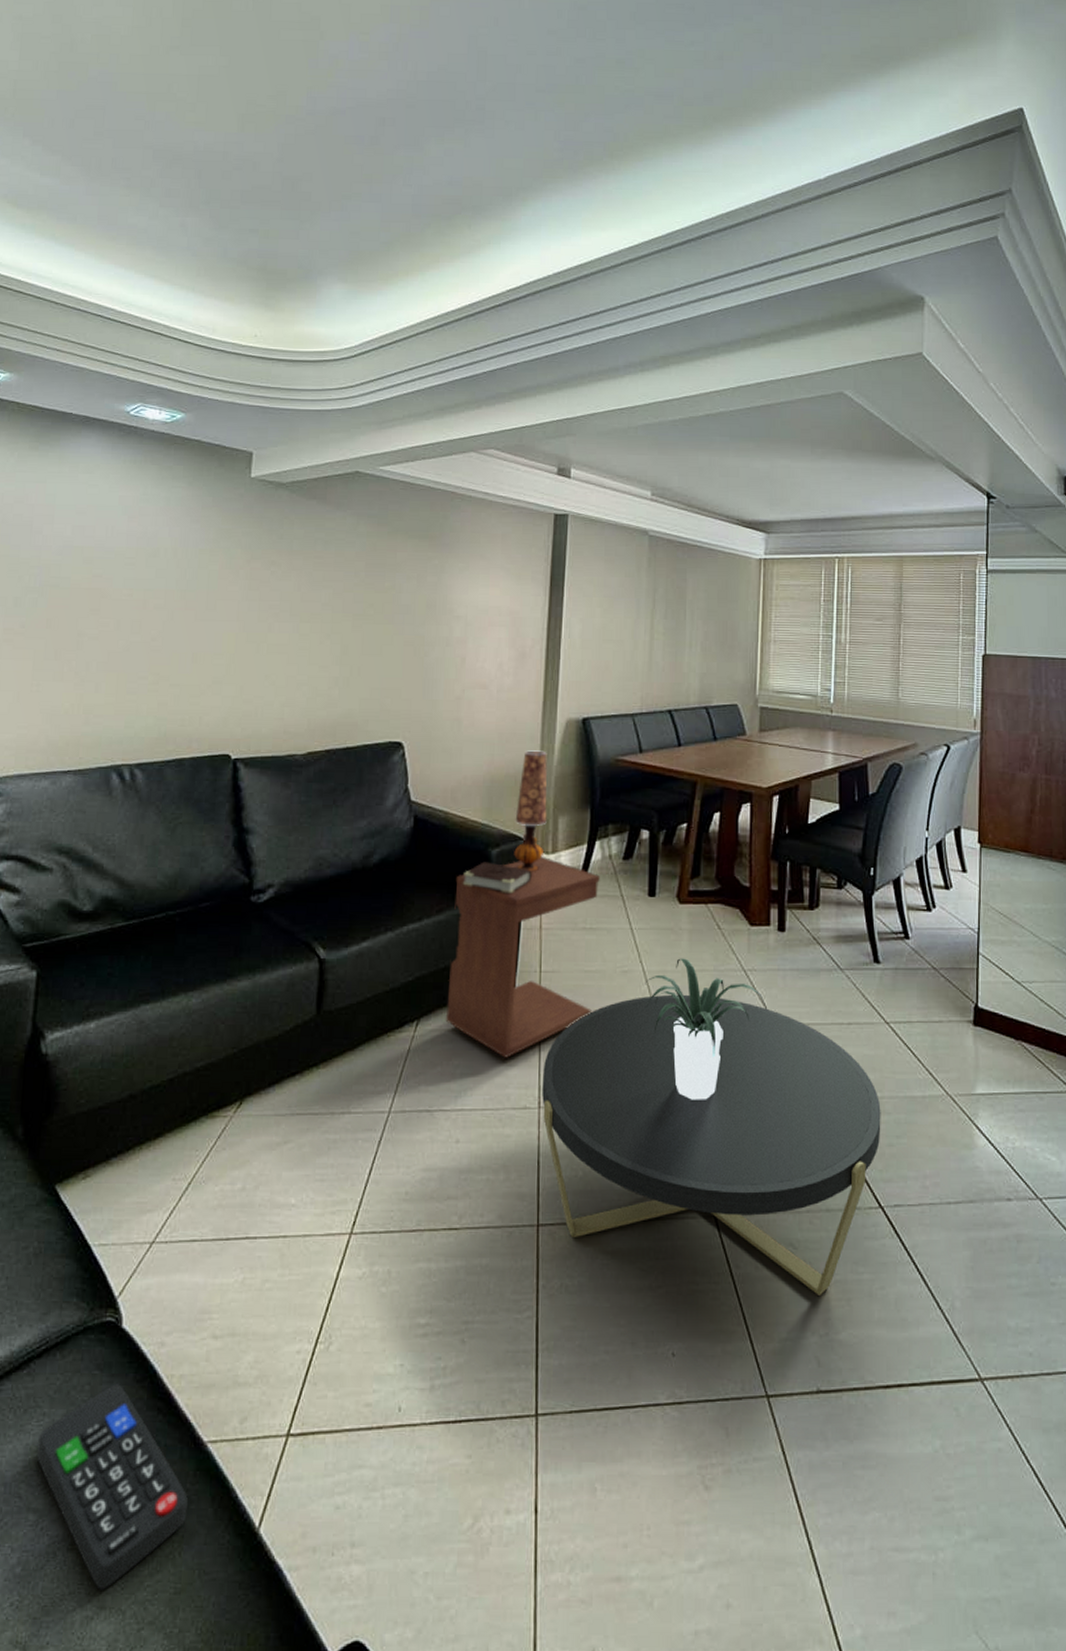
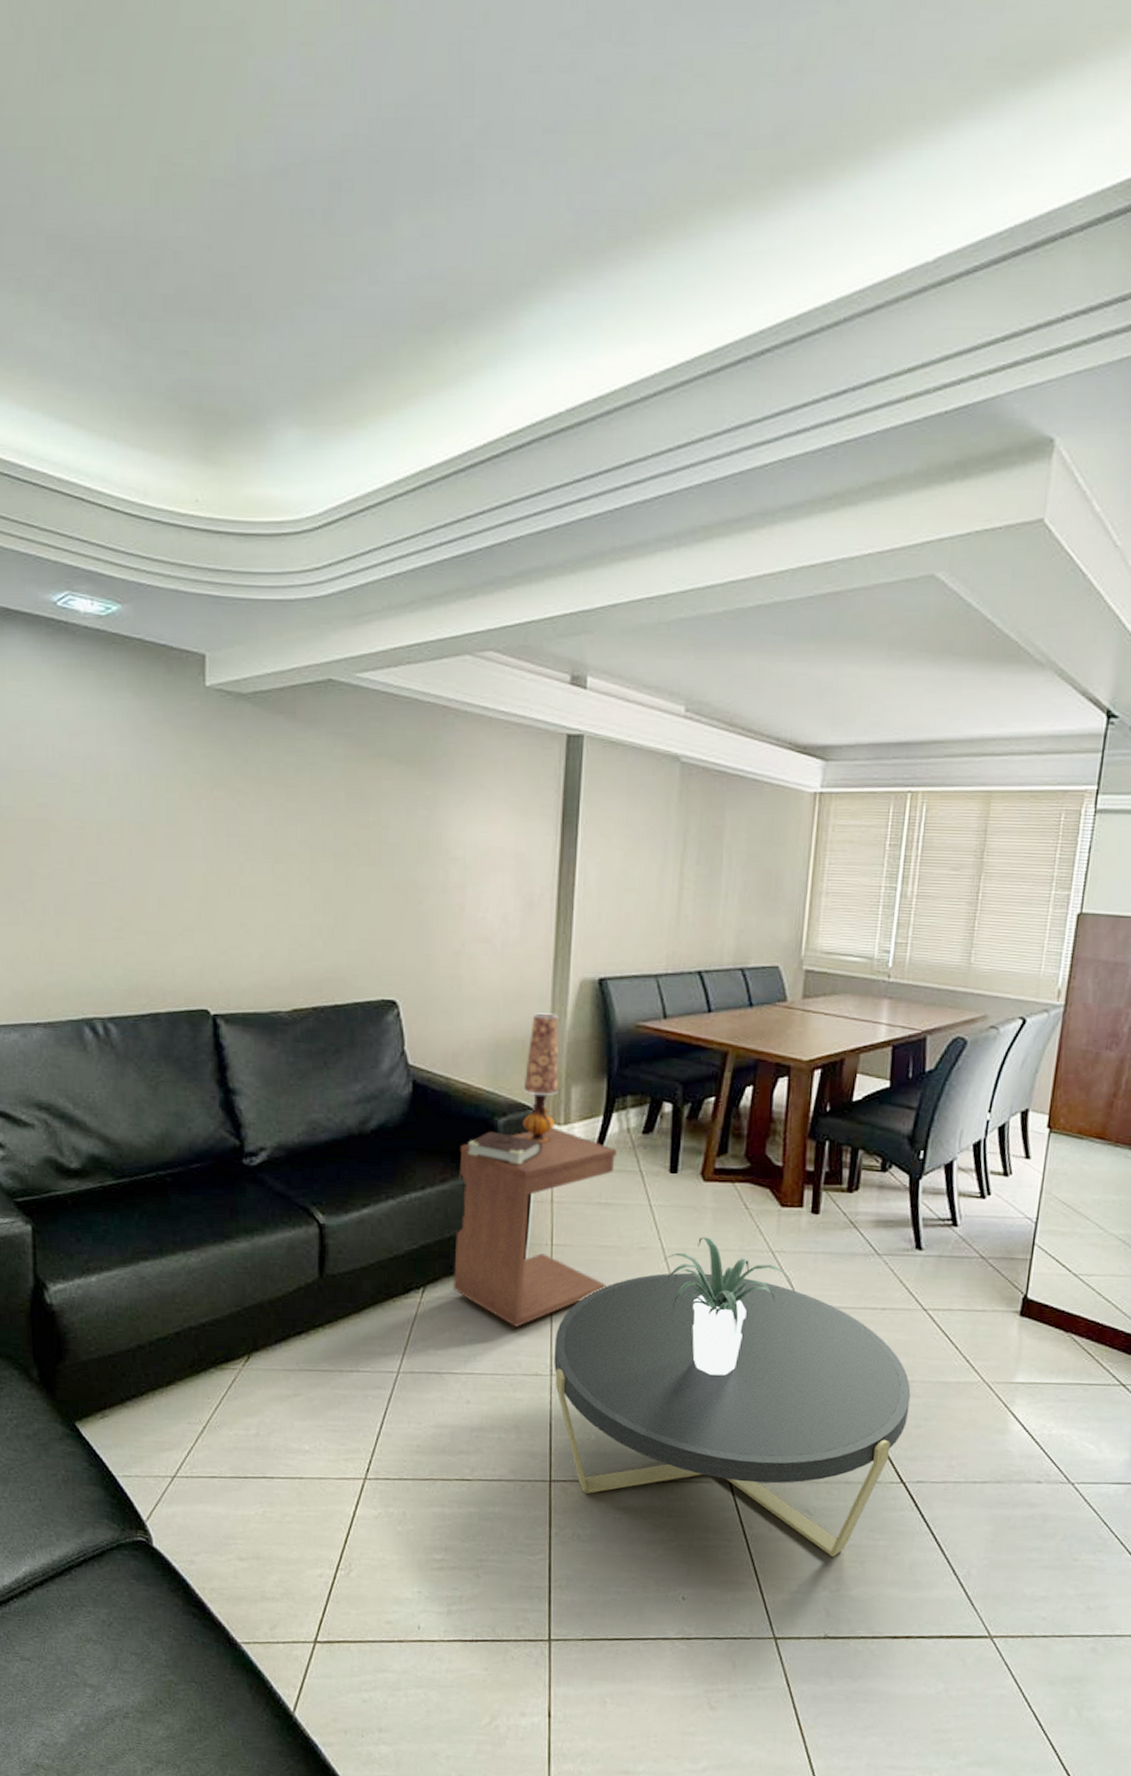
remote control: present [36,1384,188,1590] -> none [86,1592,228,1749]

